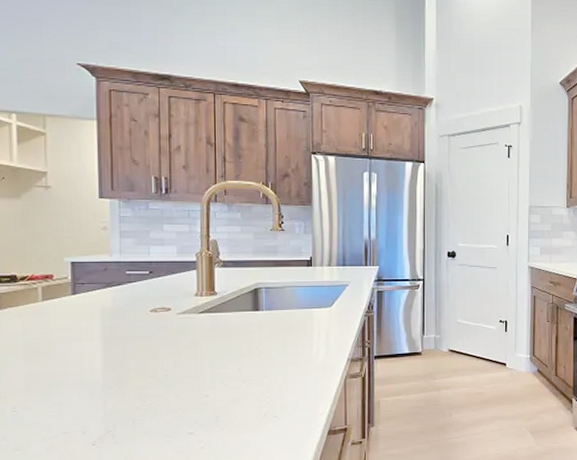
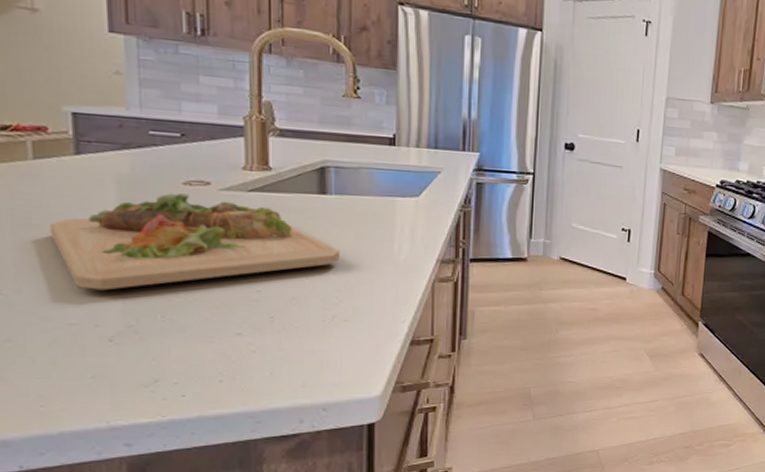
cutting board: none [52,319,271,403] -> present [49,193,341,291]

